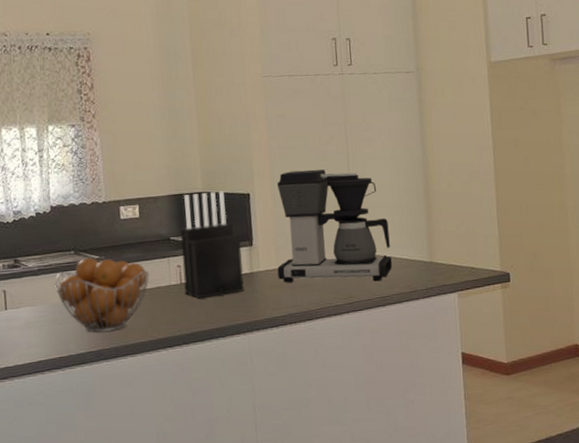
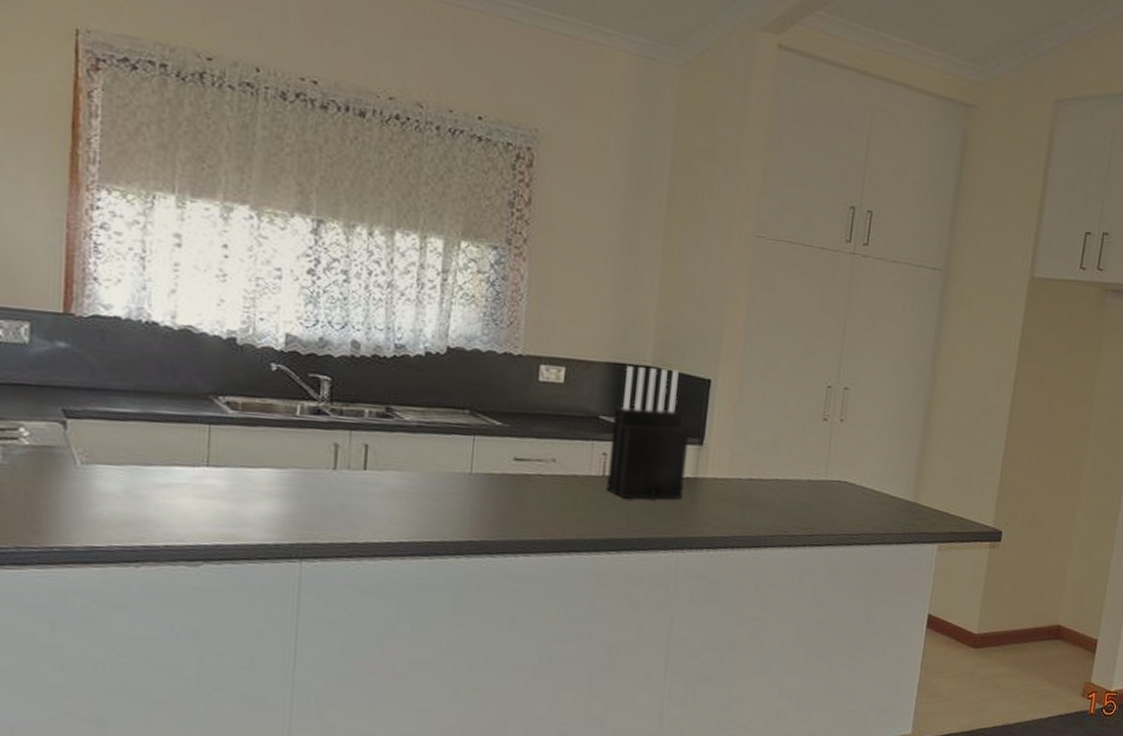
fruit basket: present [55,257,149,333] -> none [436,421,564,520]
coffee maker: present [277,169,393,283] -> none [727,361,874,515]

